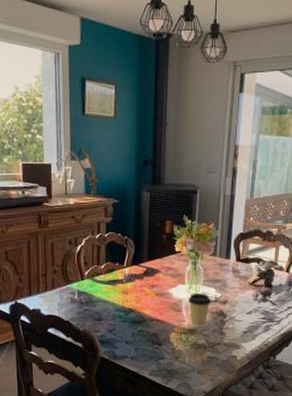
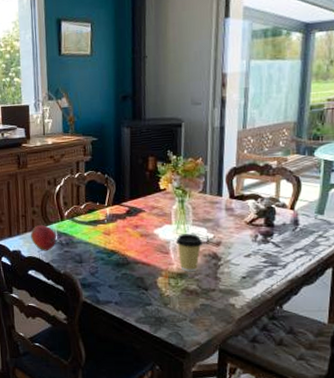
fruit: none [51,284,76,310] -> present [31,225,56,251]

